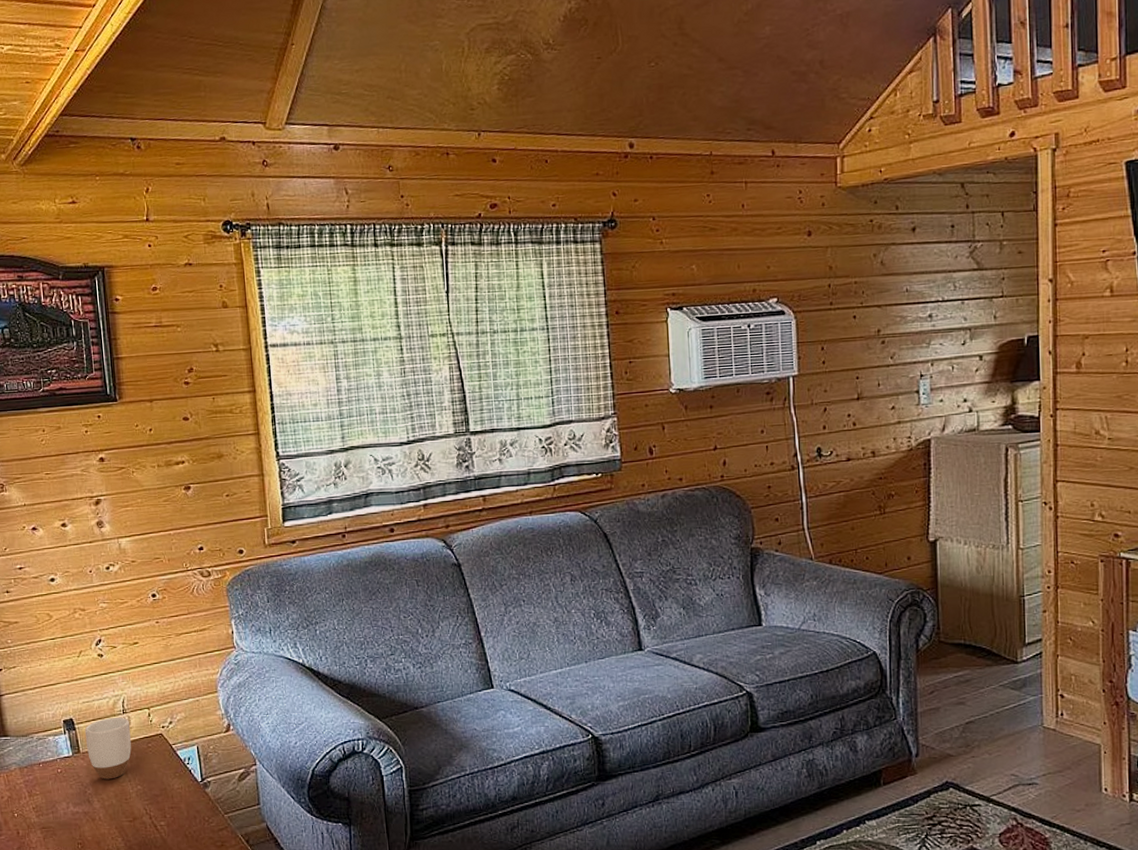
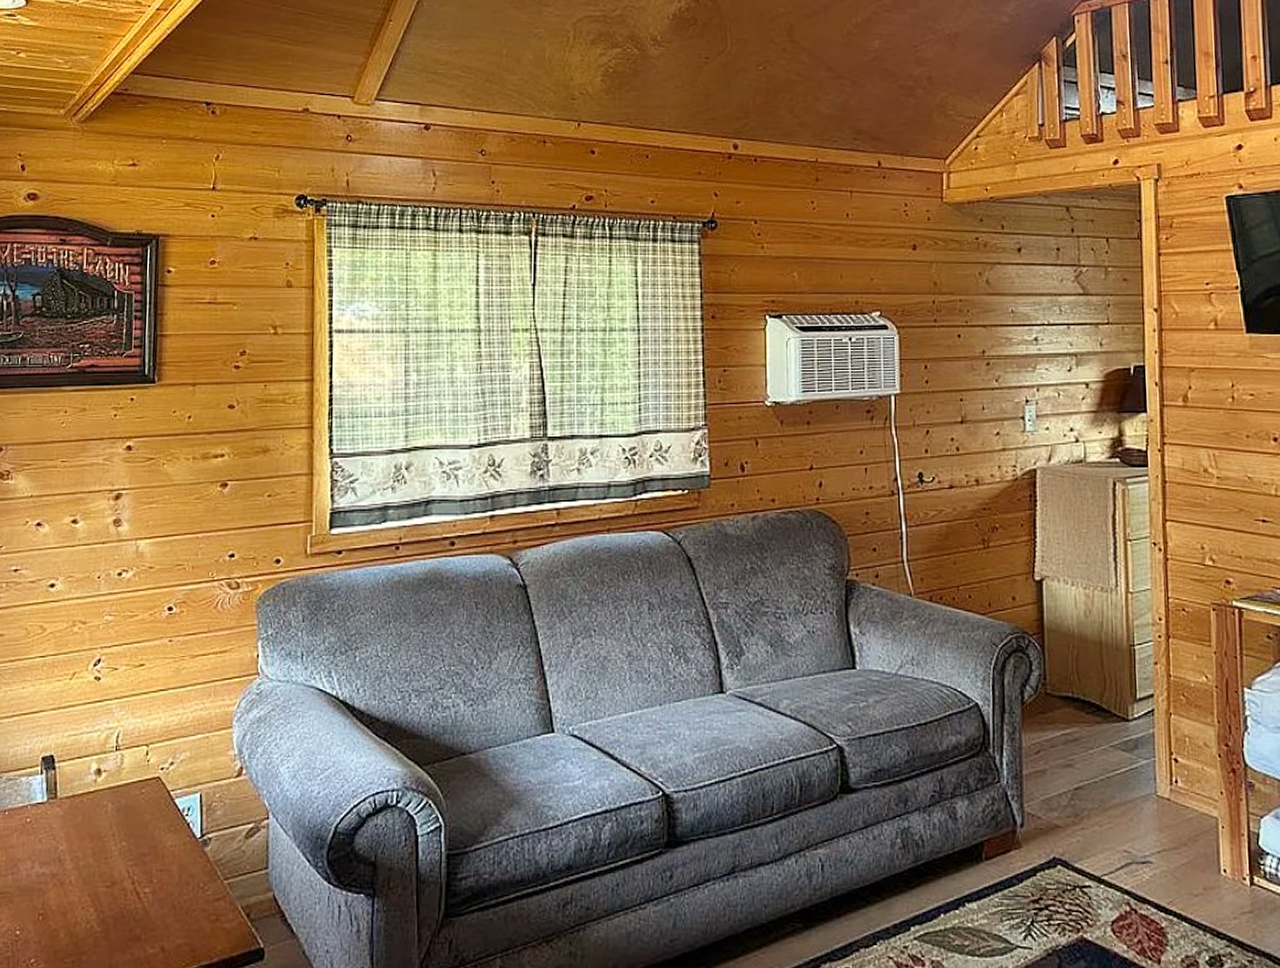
mug: present [84,717,131,780] -> none [65,754,122,833]

